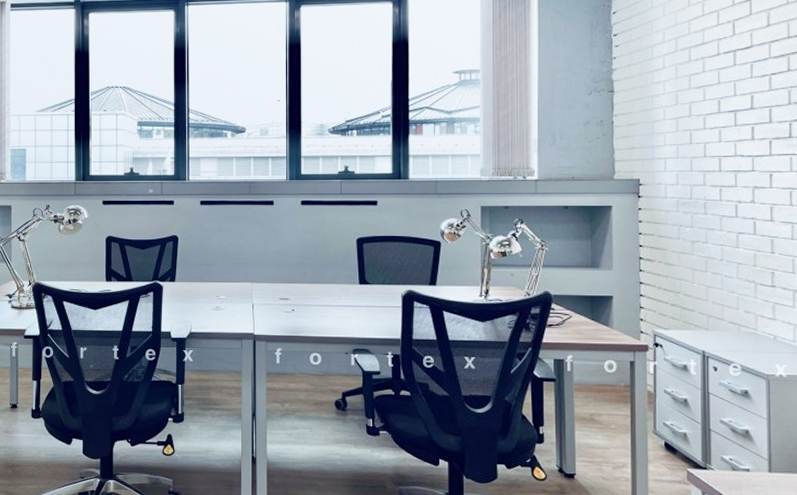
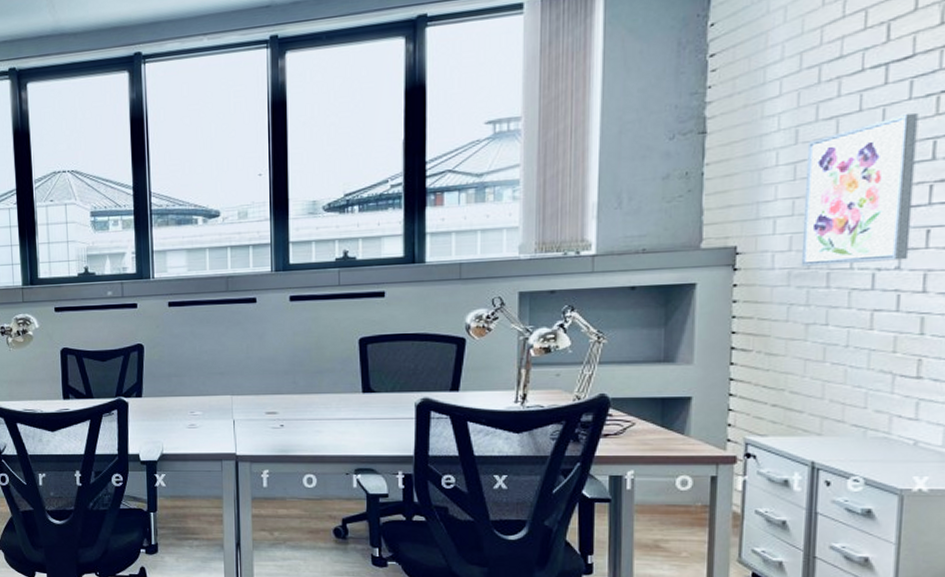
wall art: none [684,88,759,197] -> present [800,113,919,267]

